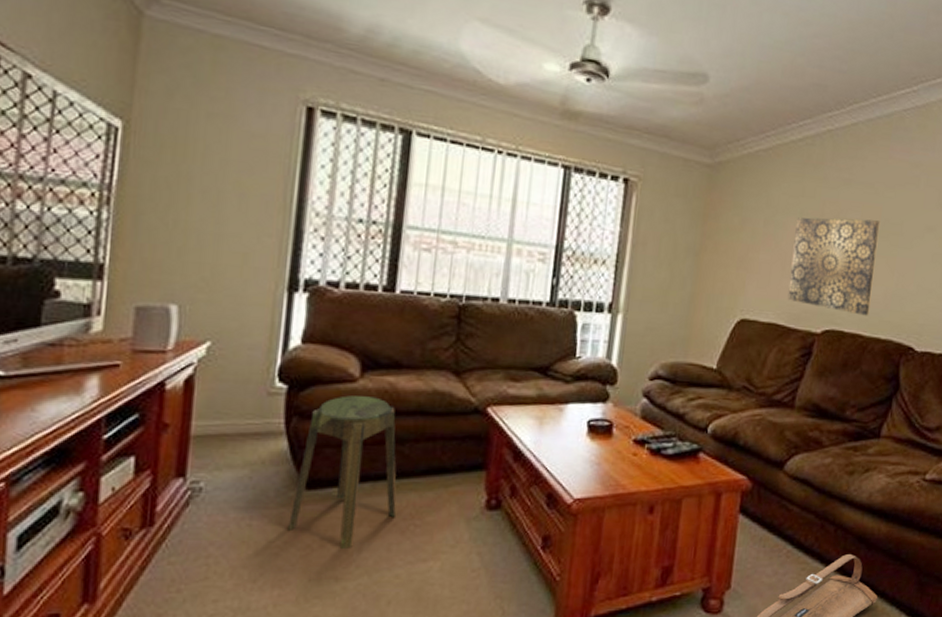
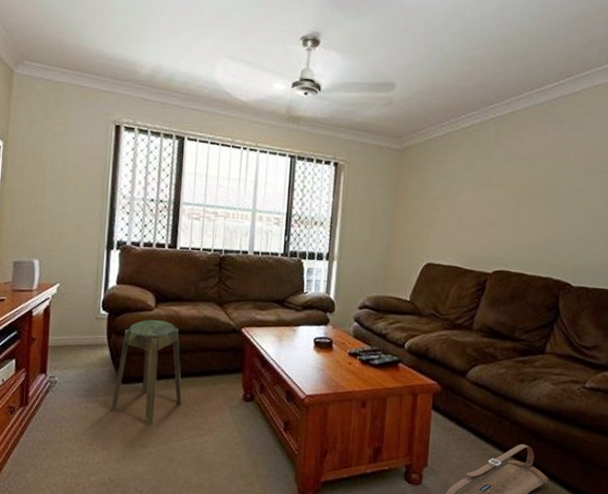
wall art: present [787,217,881,316] -> none [464,185,538,259]

